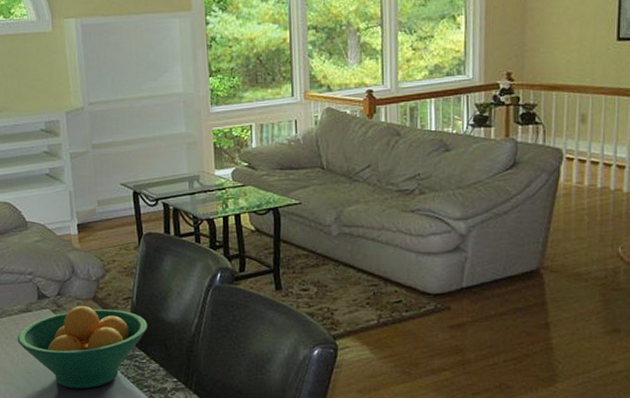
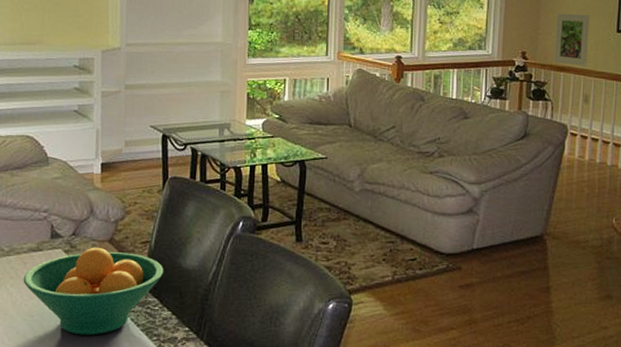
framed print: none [544,24,584,83] -> present [554,13,589,66]

